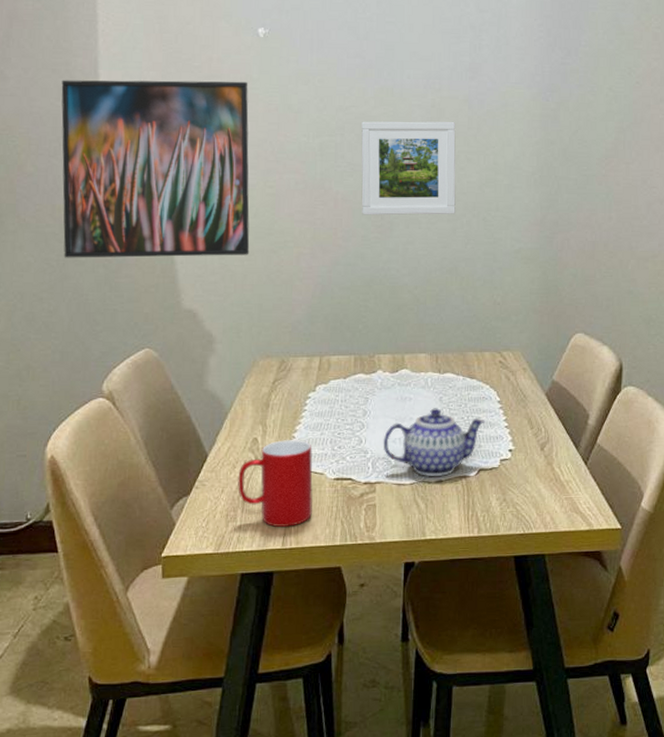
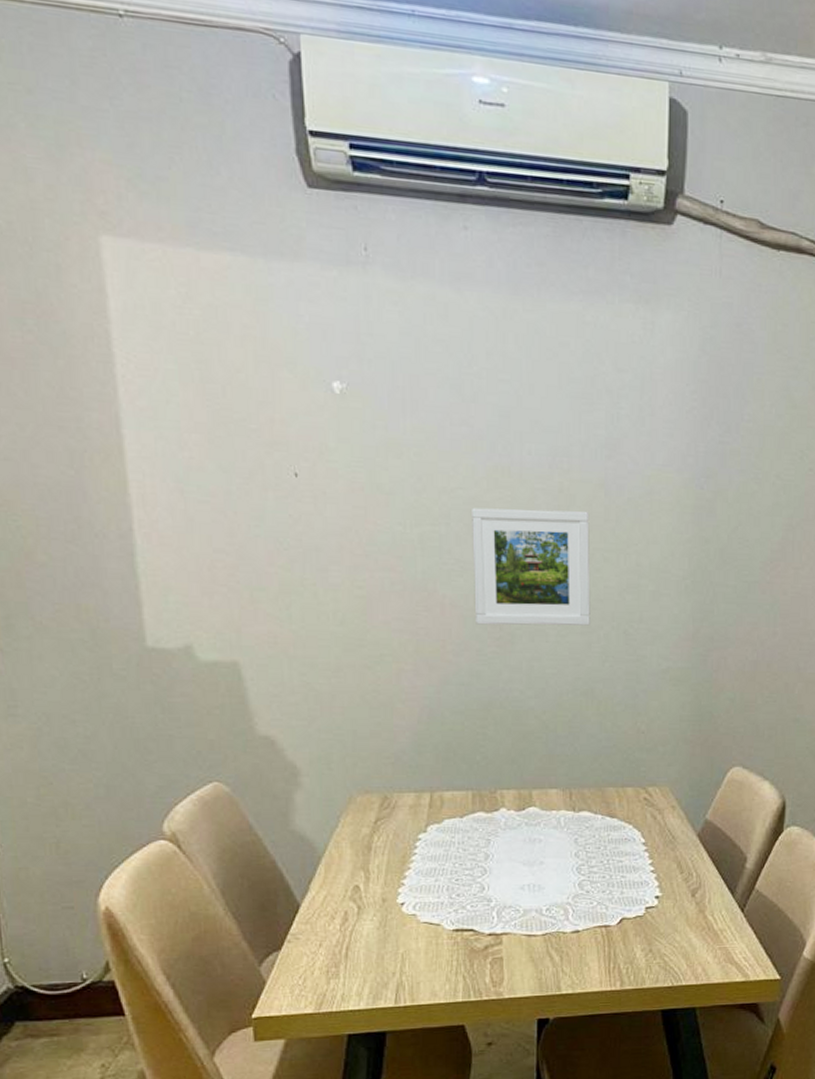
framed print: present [61,80,250,258] -> none [72,441,337,672]
cup: present [238,439,314,527] -> none [338,886,430,983]
teapot: present [383,408,485,477] -> none [509,851,628,927]

